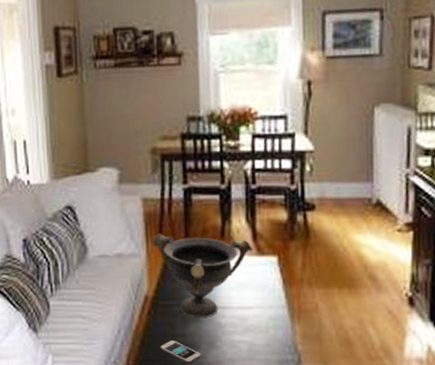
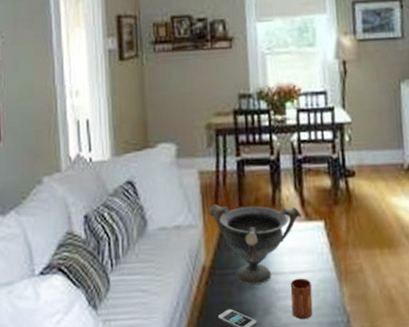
mug: none [238,314,261,356] -> present [290,278,313,320]

